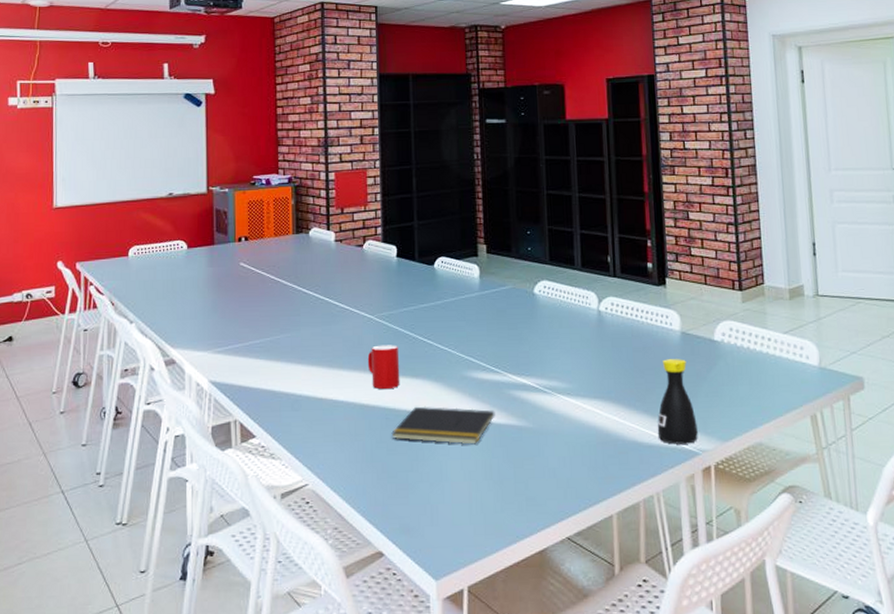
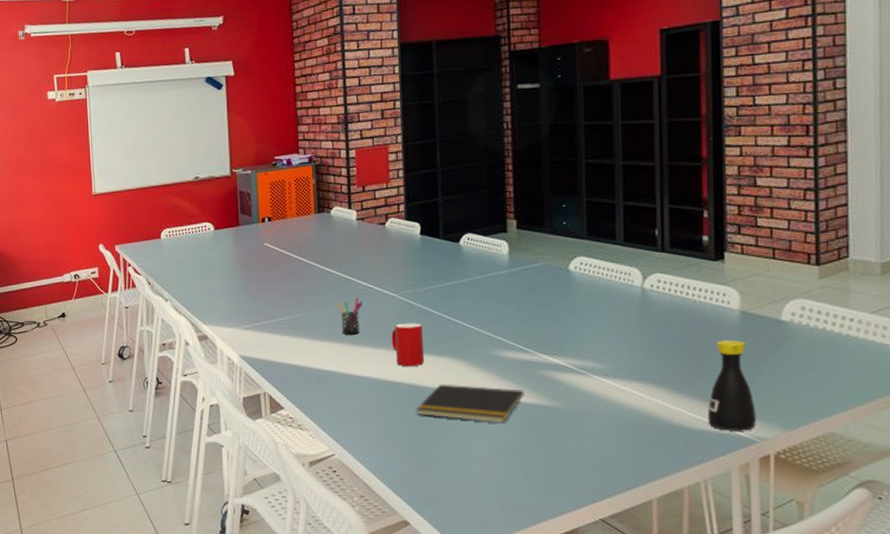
pen holder: none [314,319,339,358] -> present [337,297,363,335]

